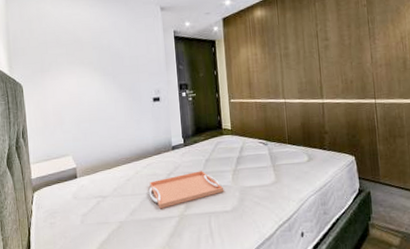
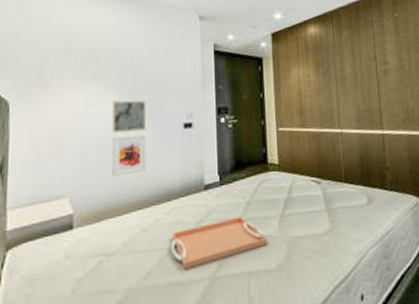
wall art: none [97,80,124,107] -> present [112,100,145,133]
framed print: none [99,107,127,140] -> present [112,134,147,177]

